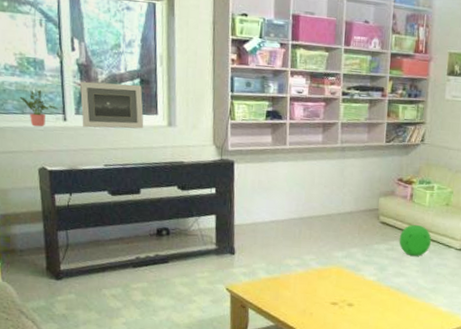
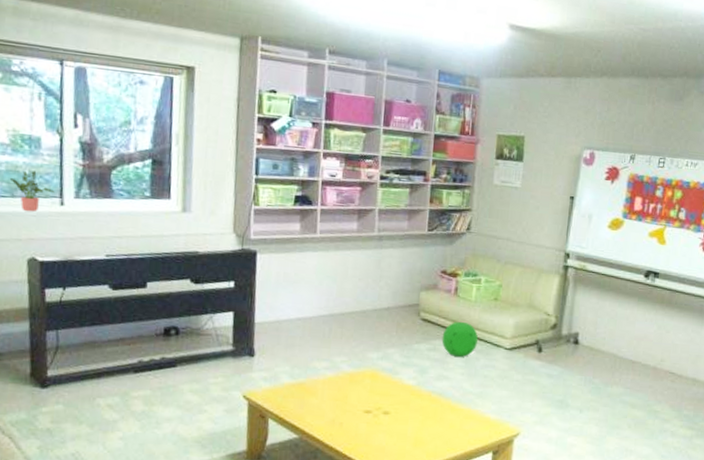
picture frame: present [80,82,144,129] -> none [81,162,155,215]

